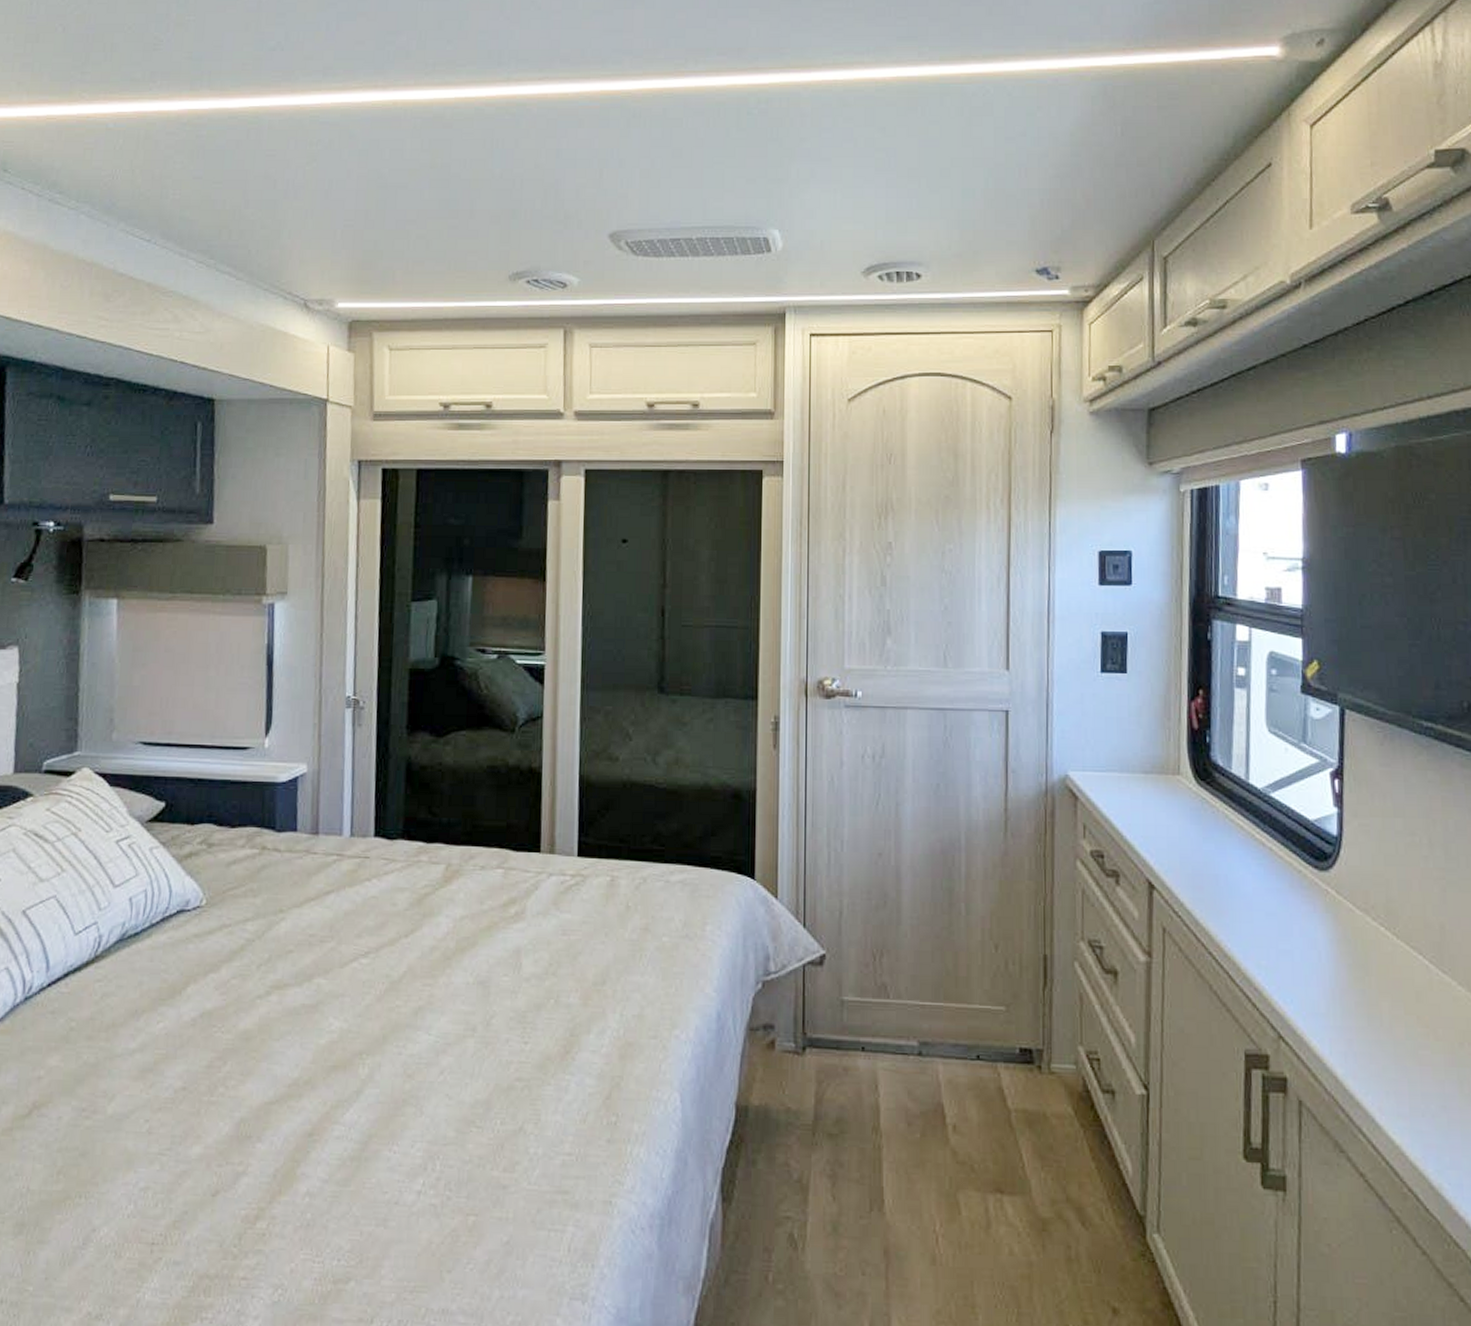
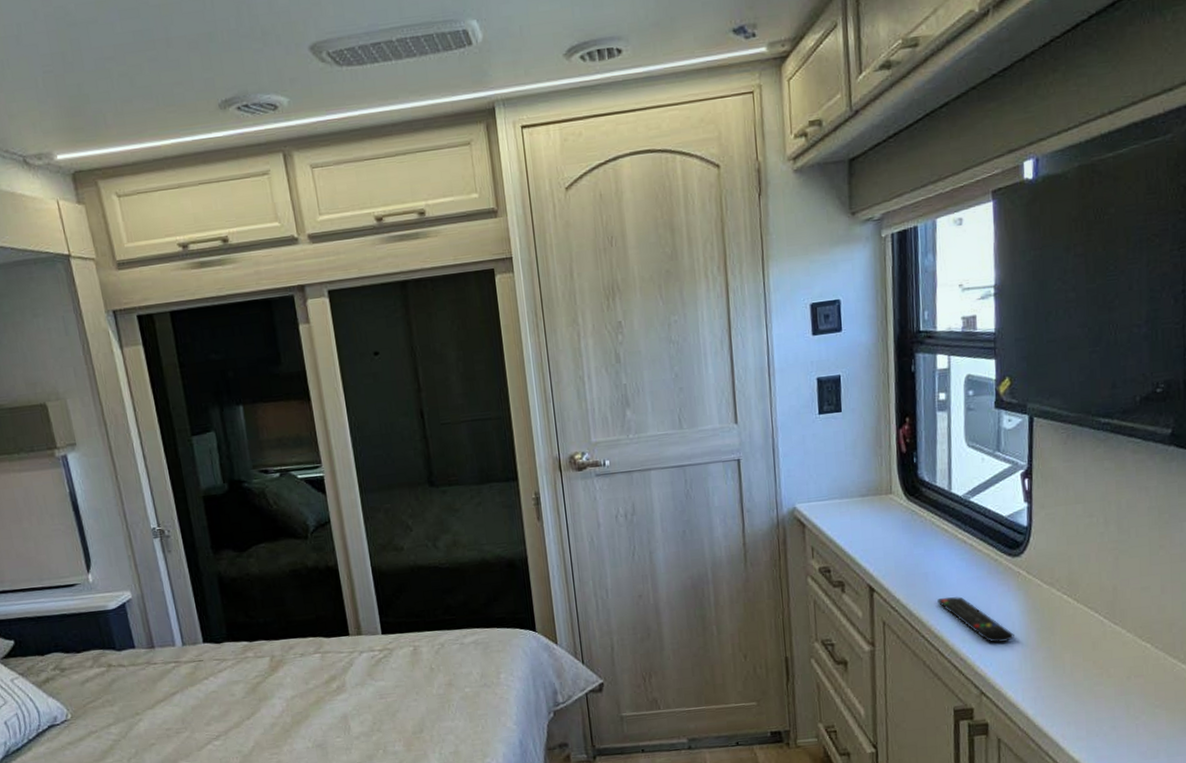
remote control: none [1229,908,1321,976] -> present [937,596,1014,644]

